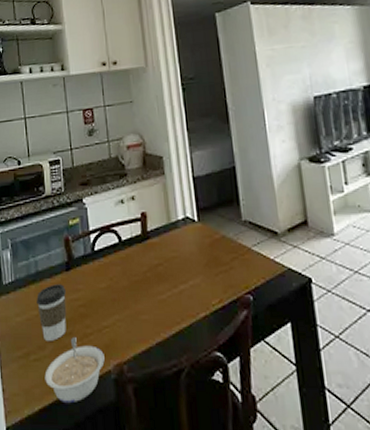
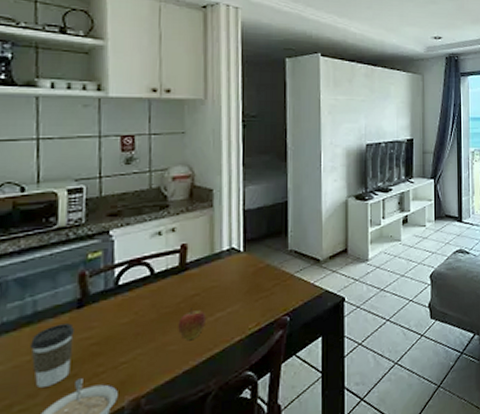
fruit: none [147,278,171,310] -> present [178,308,205,340]

